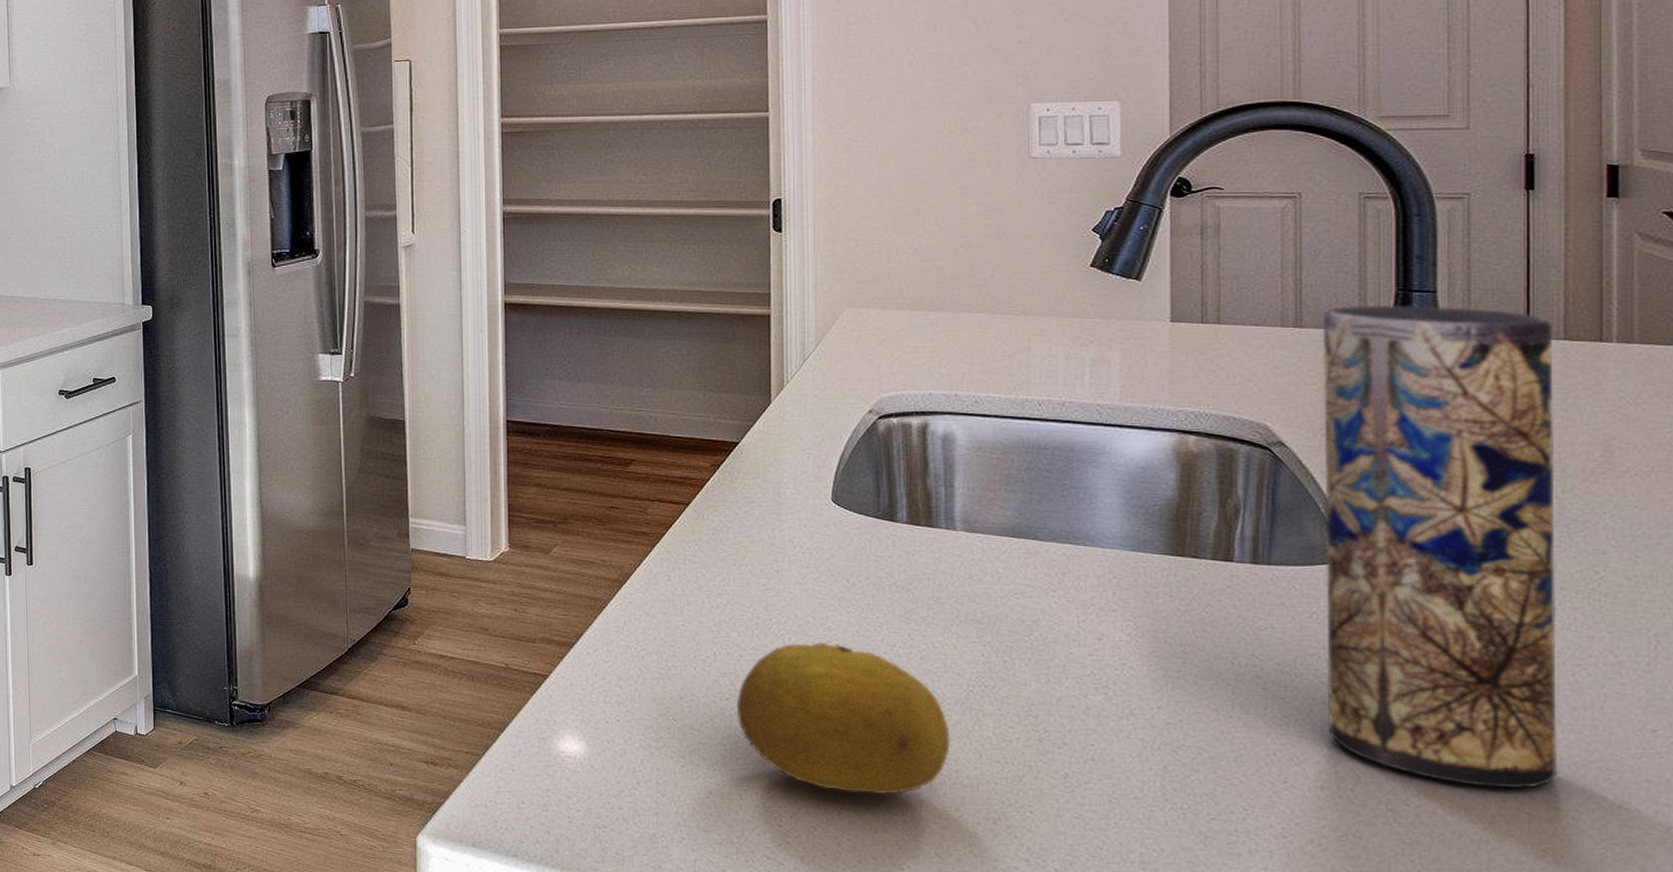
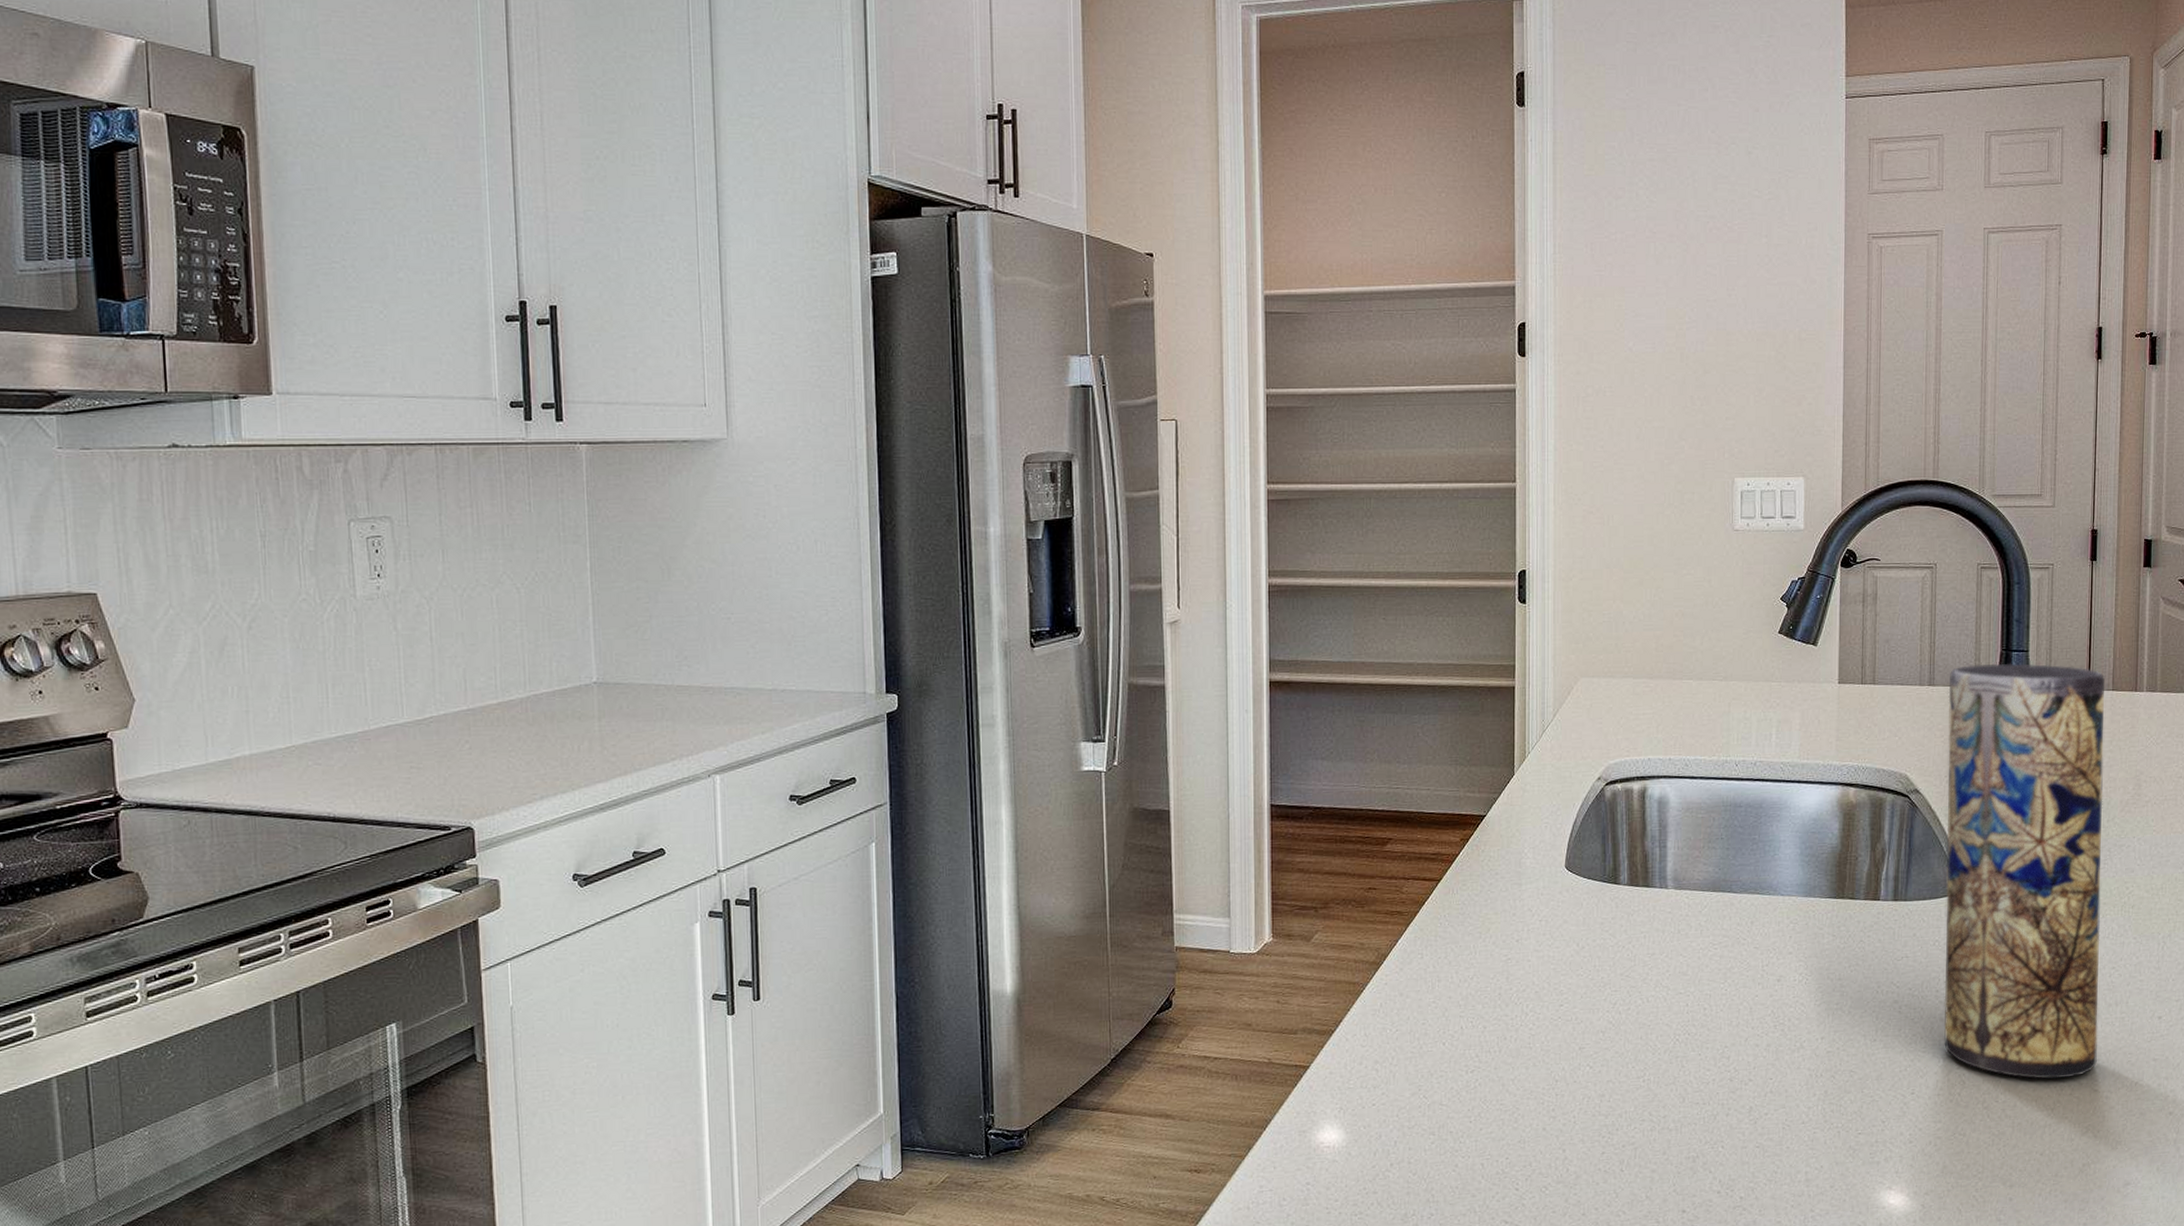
fruit: present [736,643,950,795] -> none [1480,1007,1660,1149]

